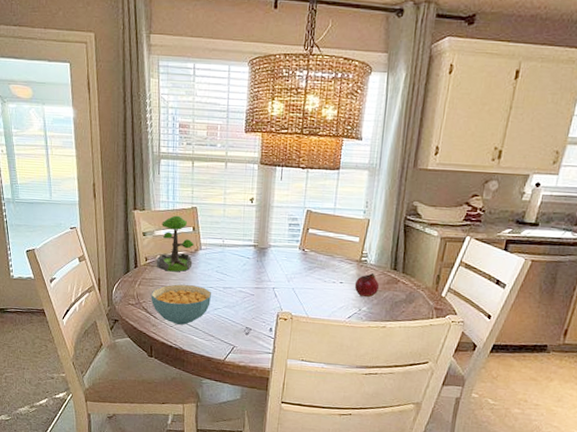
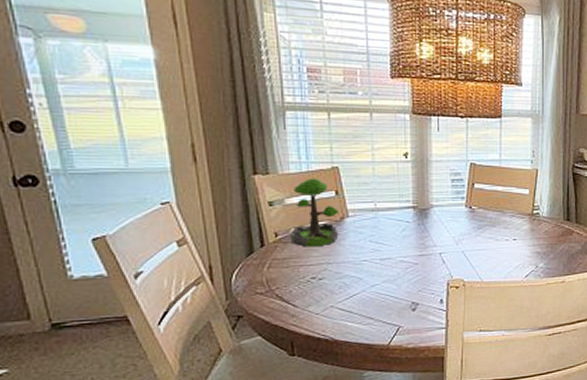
cereal bowl: present [151,284,212,325] -> none [286,261,367,310]
fruit: present [354,273,380,298] -> none [529,226,554,253]

